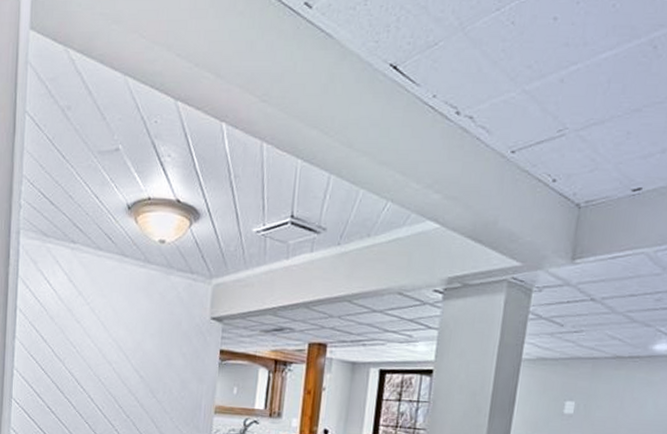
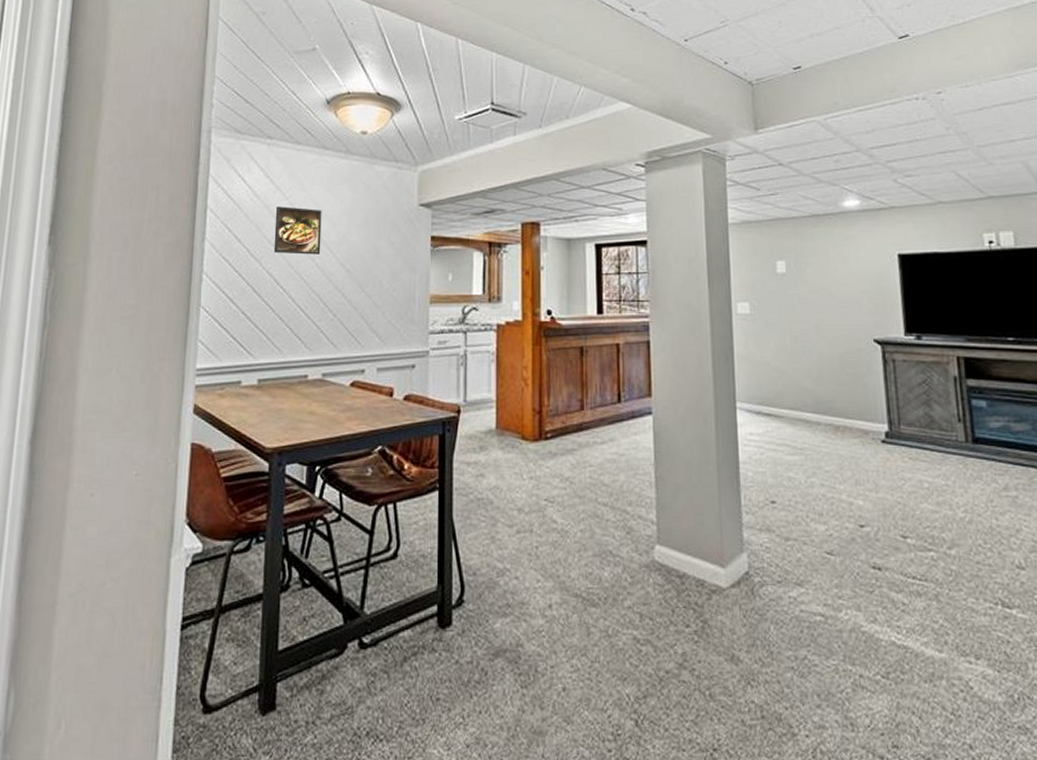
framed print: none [75,311,120,360] -> present [273,206,322,255]

